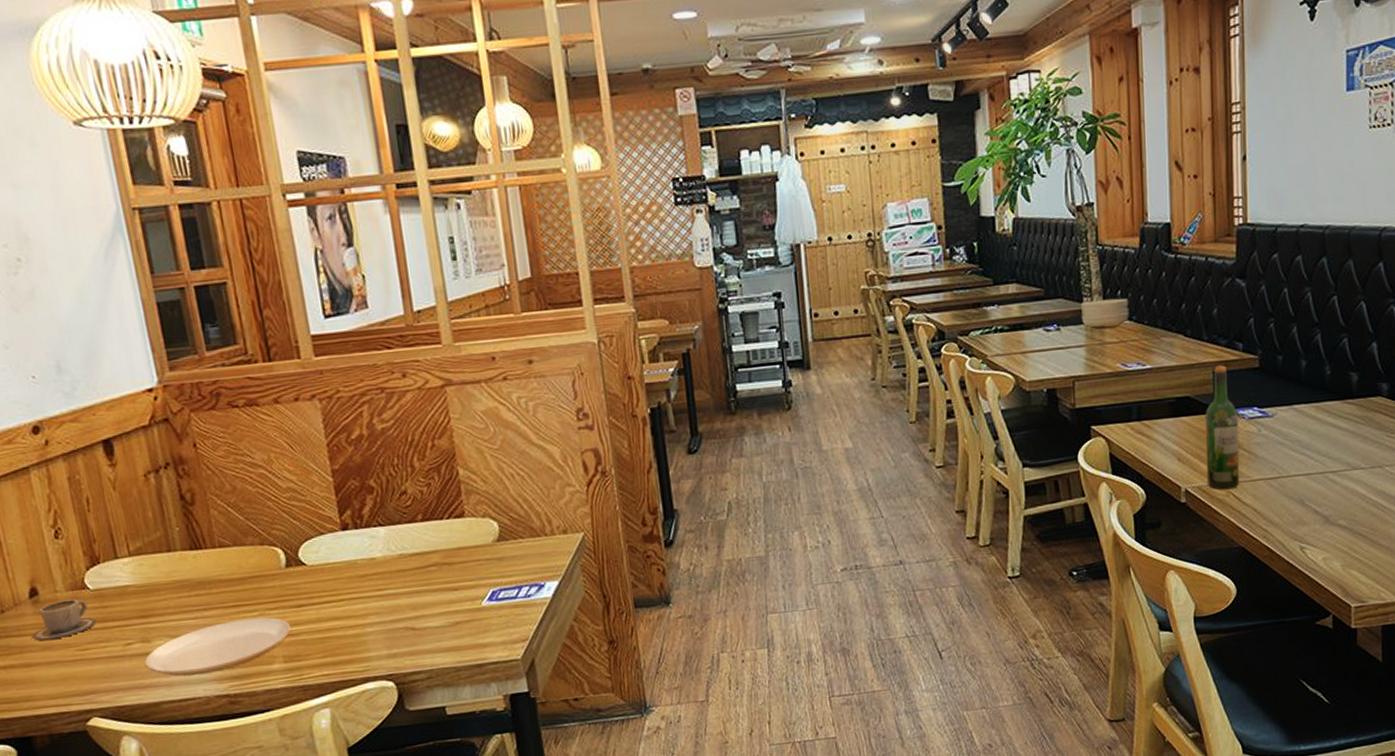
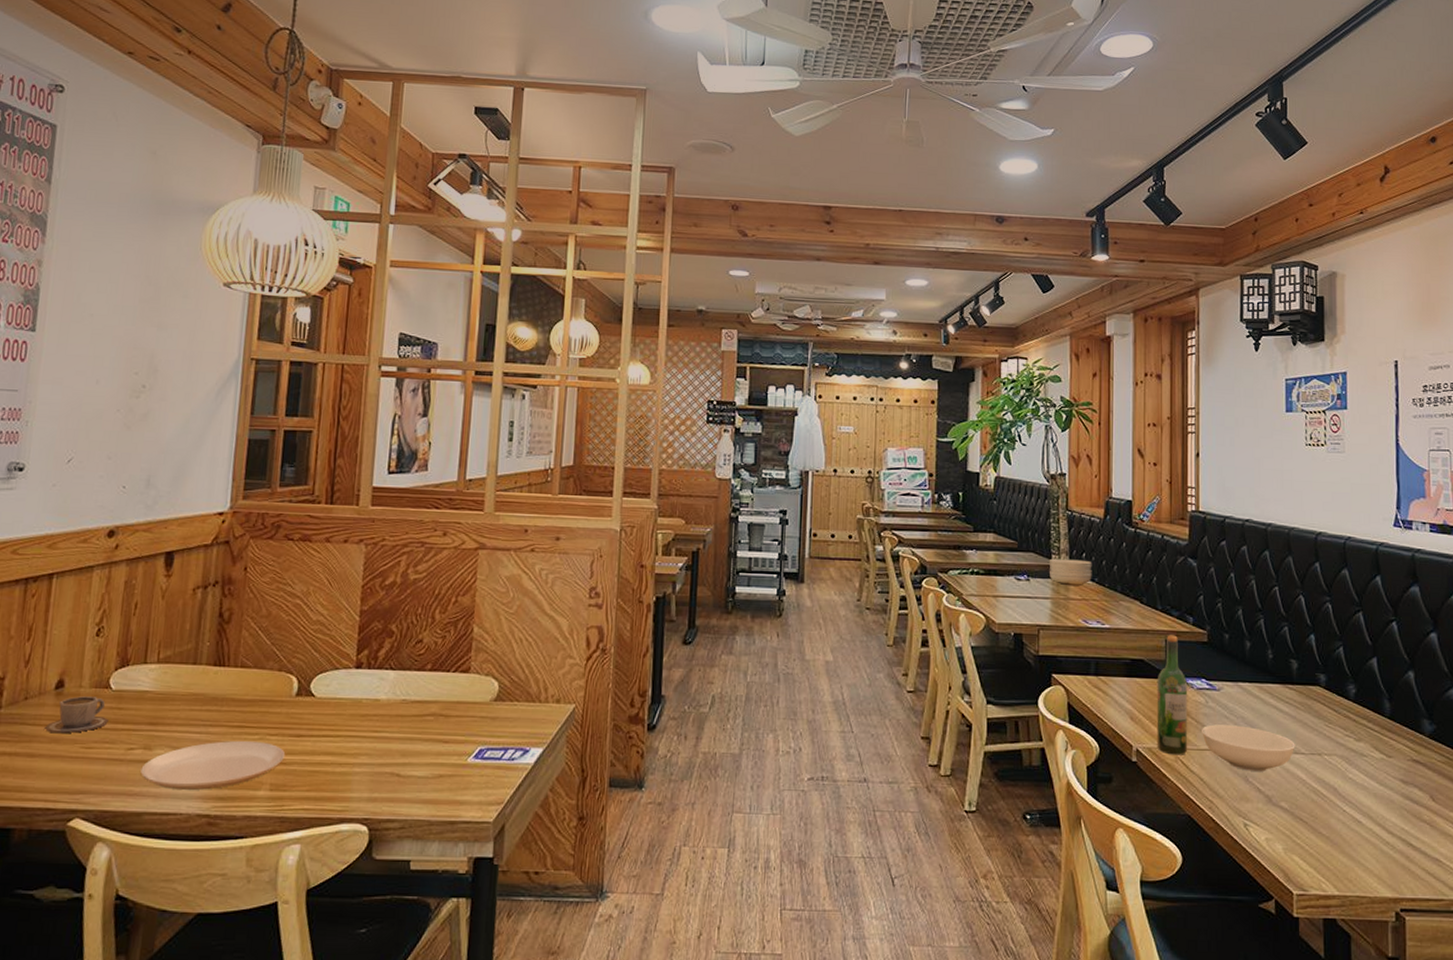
bowl: none [1254,449,1355,495] -> present [1202,724,1295,772]

